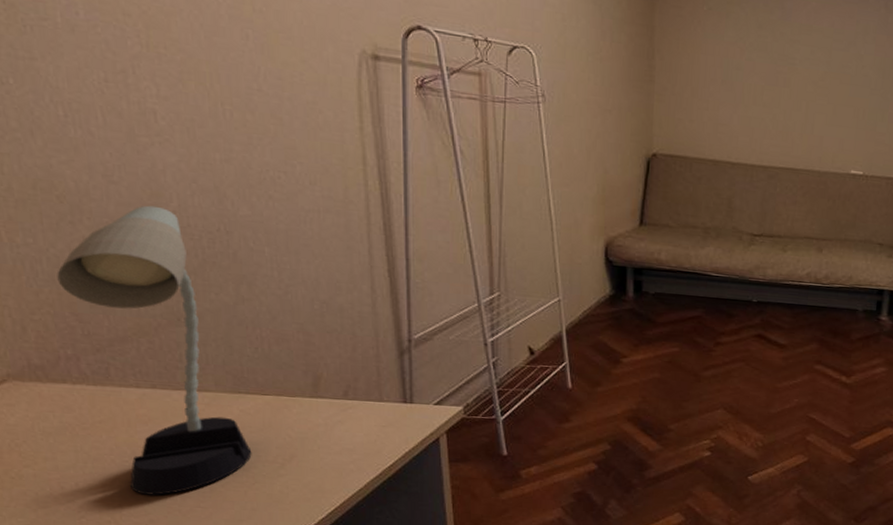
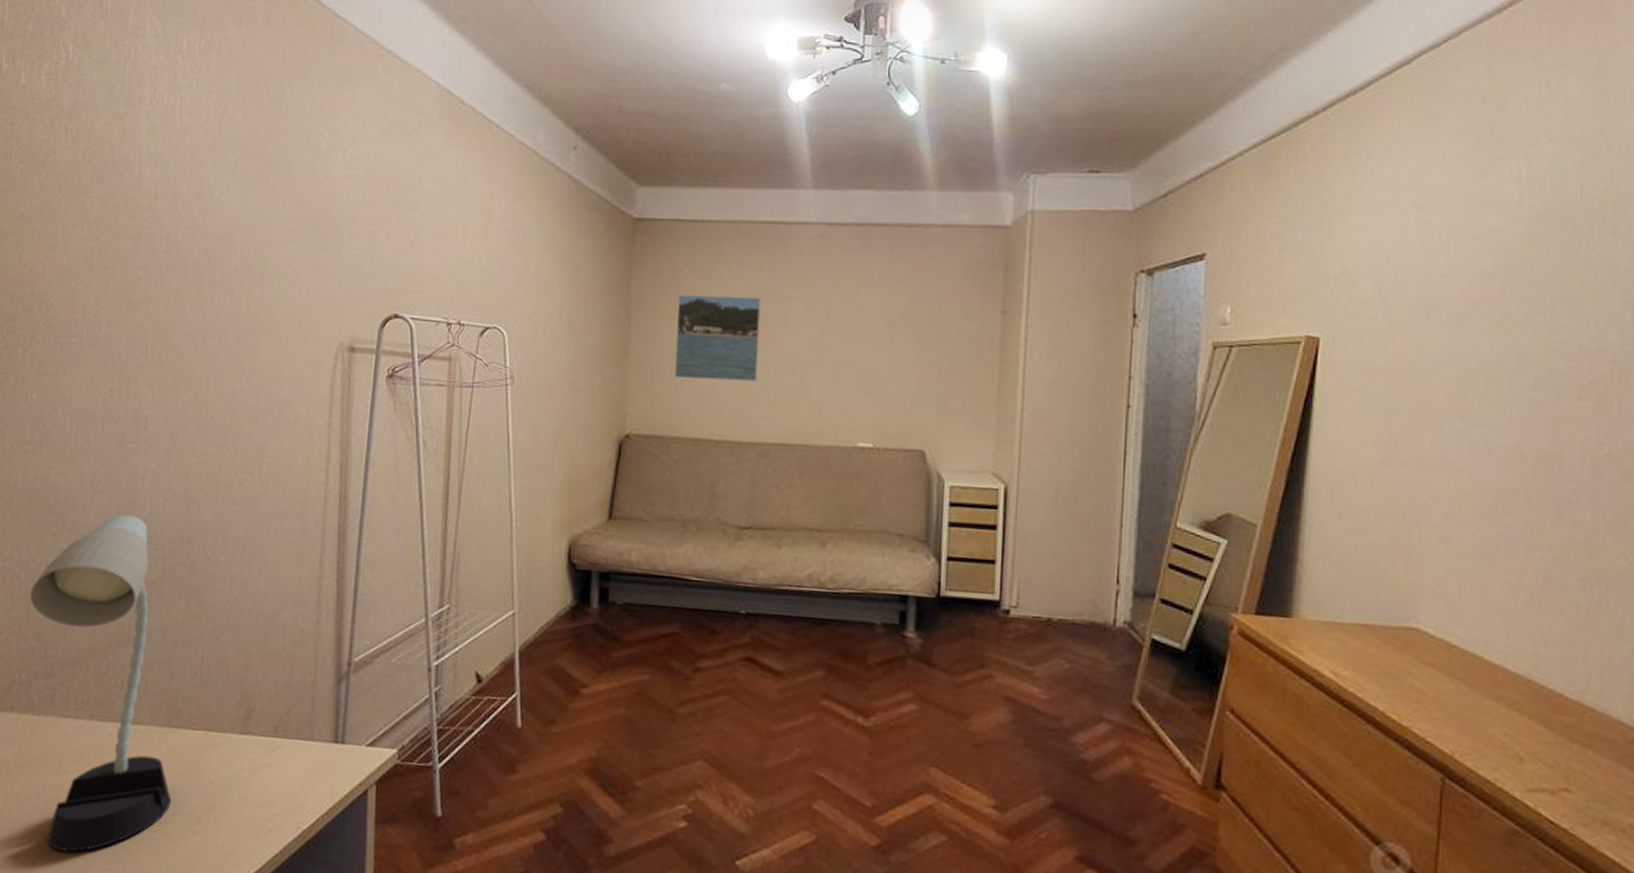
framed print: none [695,30,773,114] -> present [674,295,762,382]

